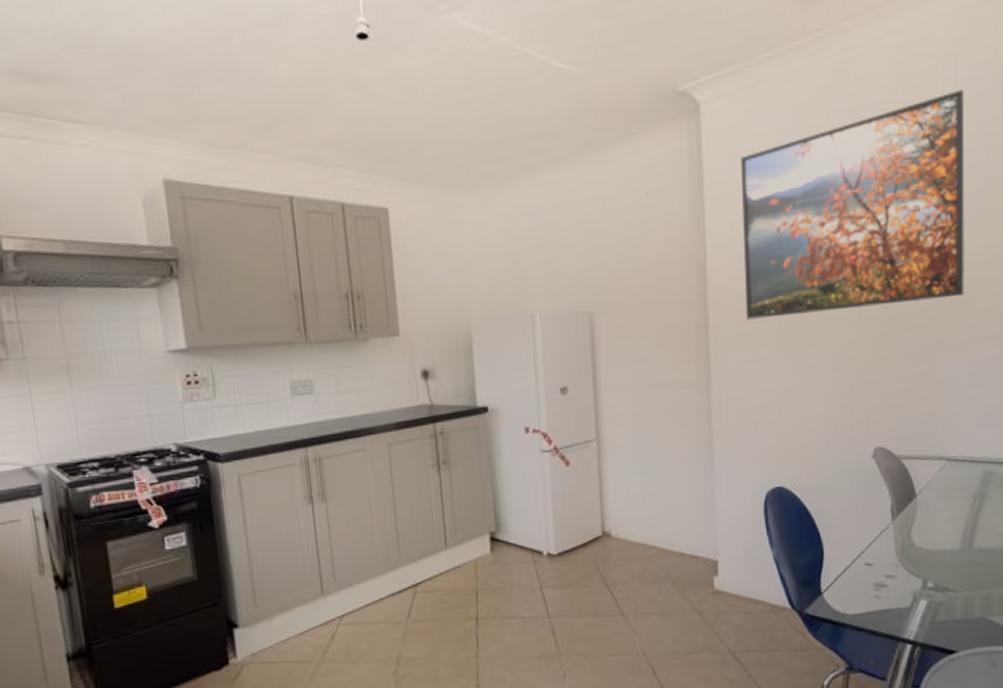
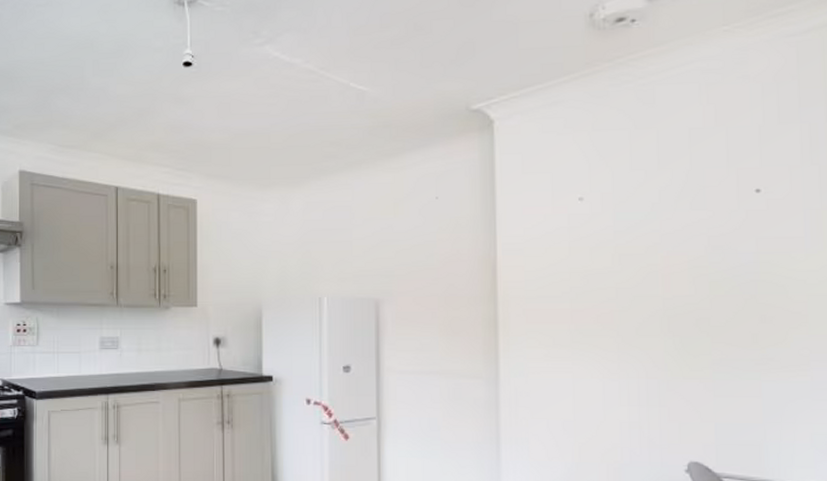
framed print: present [741,89,965,320] -> none [535,111,797,319]

